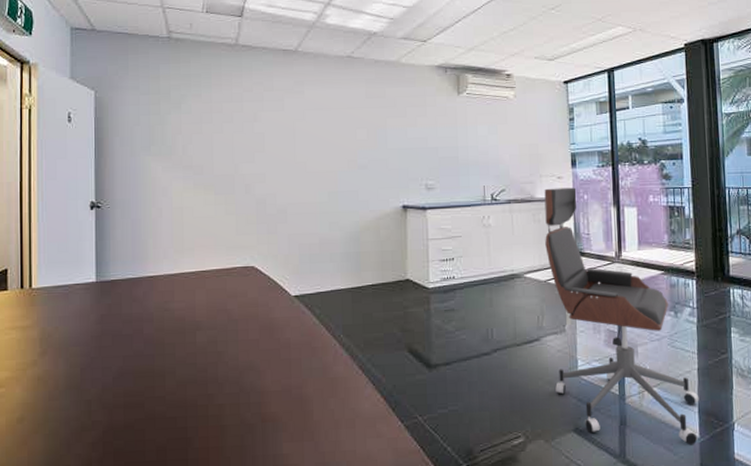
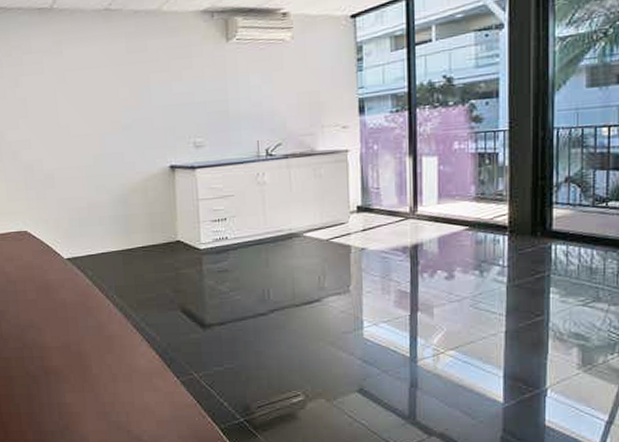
office chair: present [544,187,699,445] -> none [326,137,505,410]

